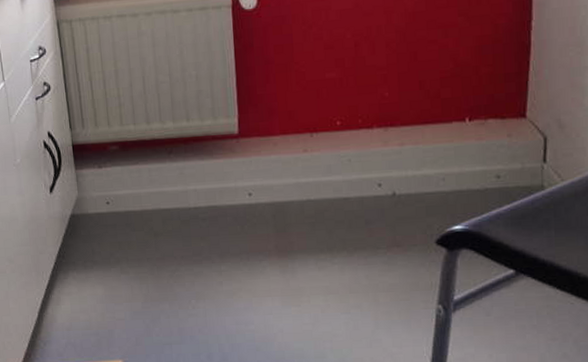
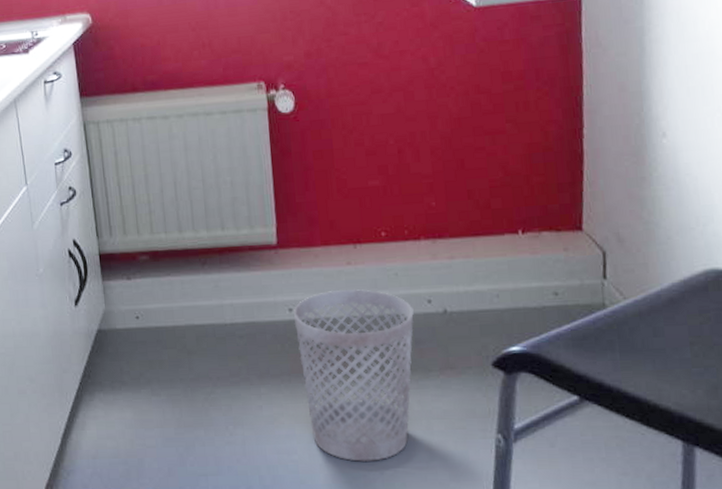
wastebasket: none [252,174,365,331] -> present [293,288,414,462]

